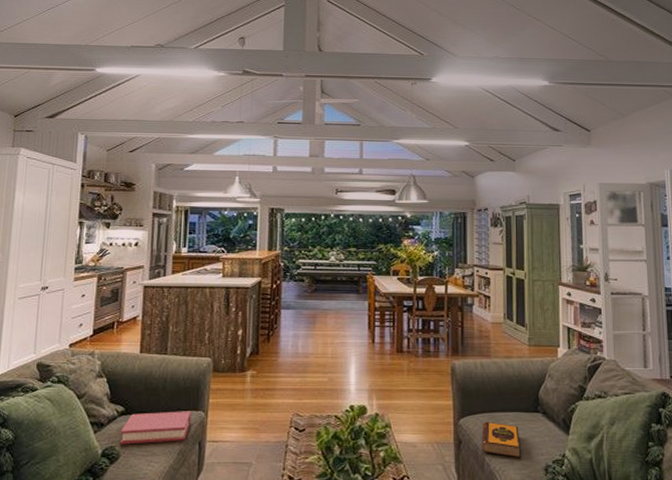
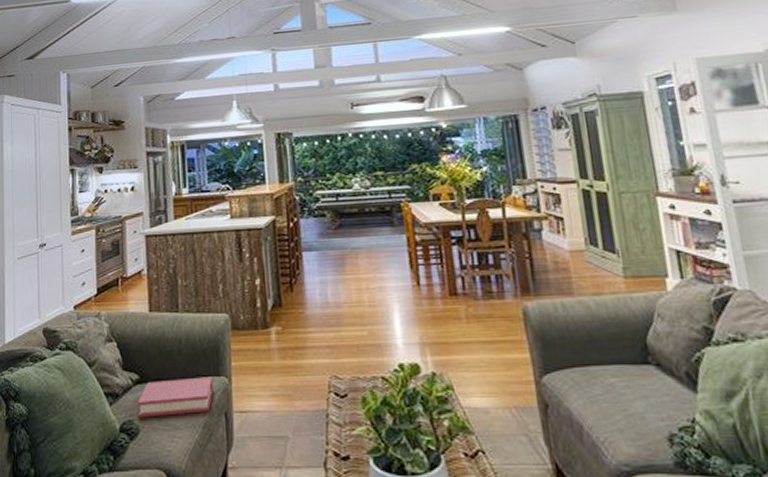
hardback book: present [482,421,521,458] -> none [574,378,632,426]

